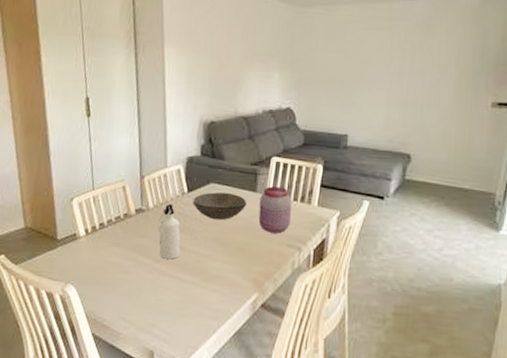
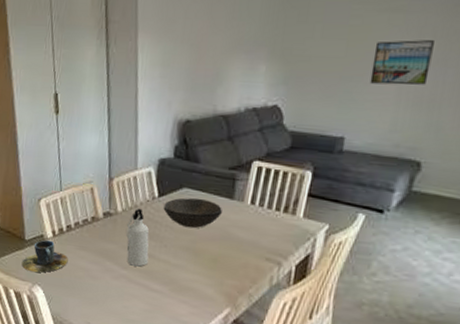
cup: none [53,238,102,272] -> present [21,239,68,273]
jar: present [258,186,292,233] -> none [234,193,274,246]
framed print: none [365,53,413,90] -> present [369,40,434,85]

